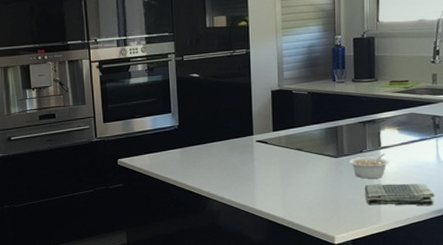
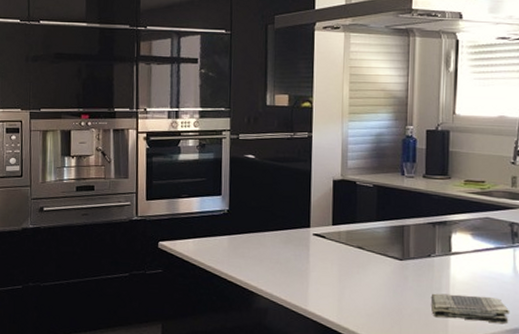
legume: present [350,153,390,179] -> none [416,259,461,288]

